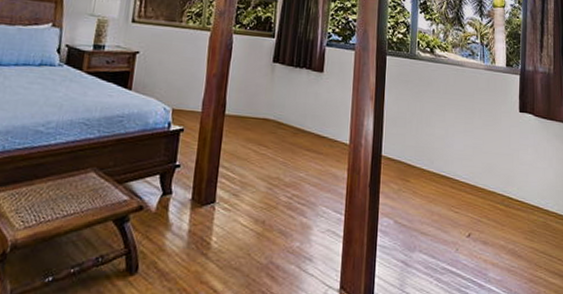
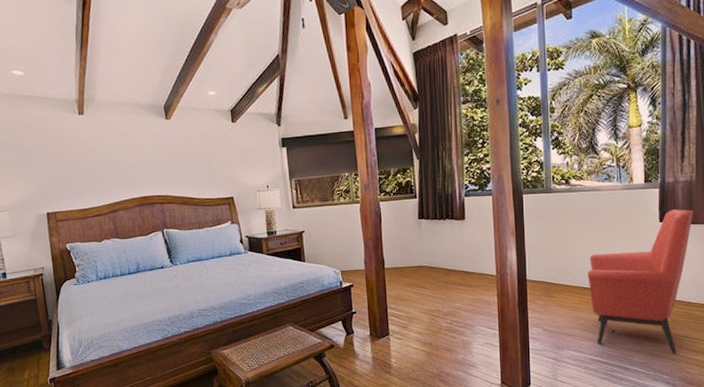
armchair: none [446,100,551,275] -> present [588,209,693,355]

